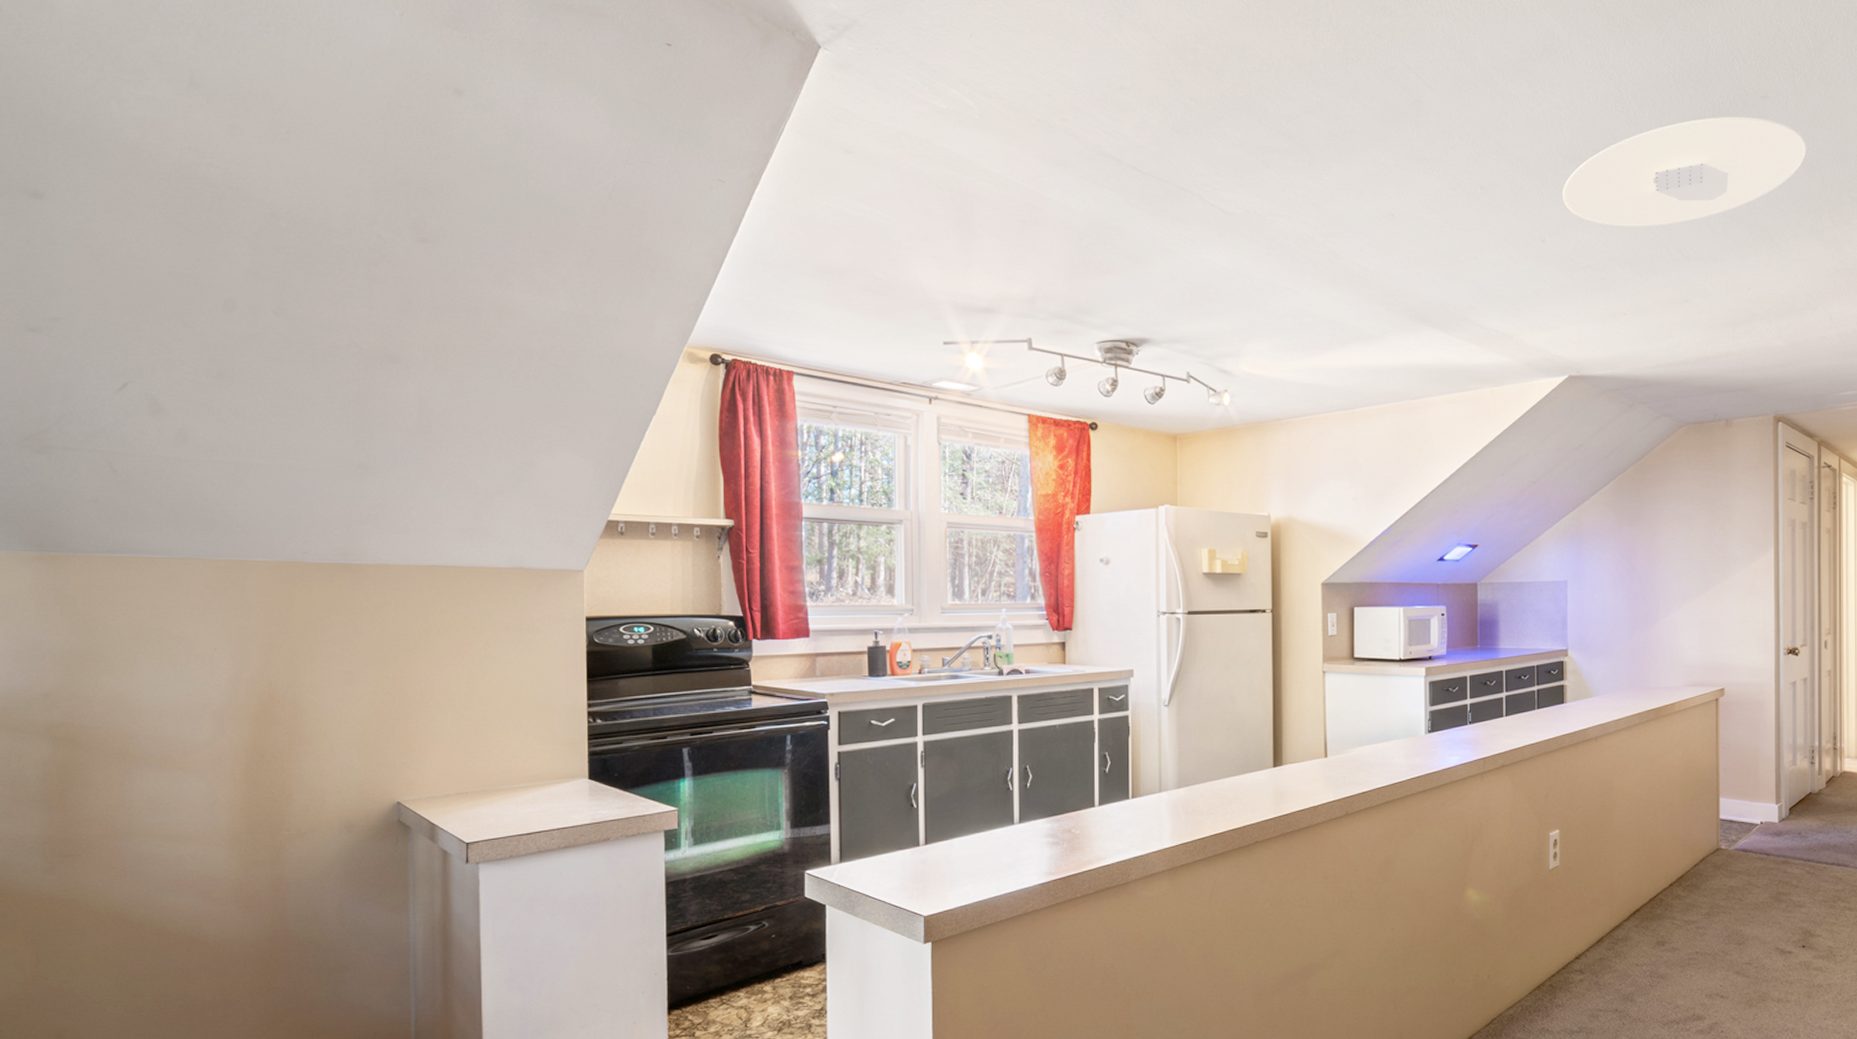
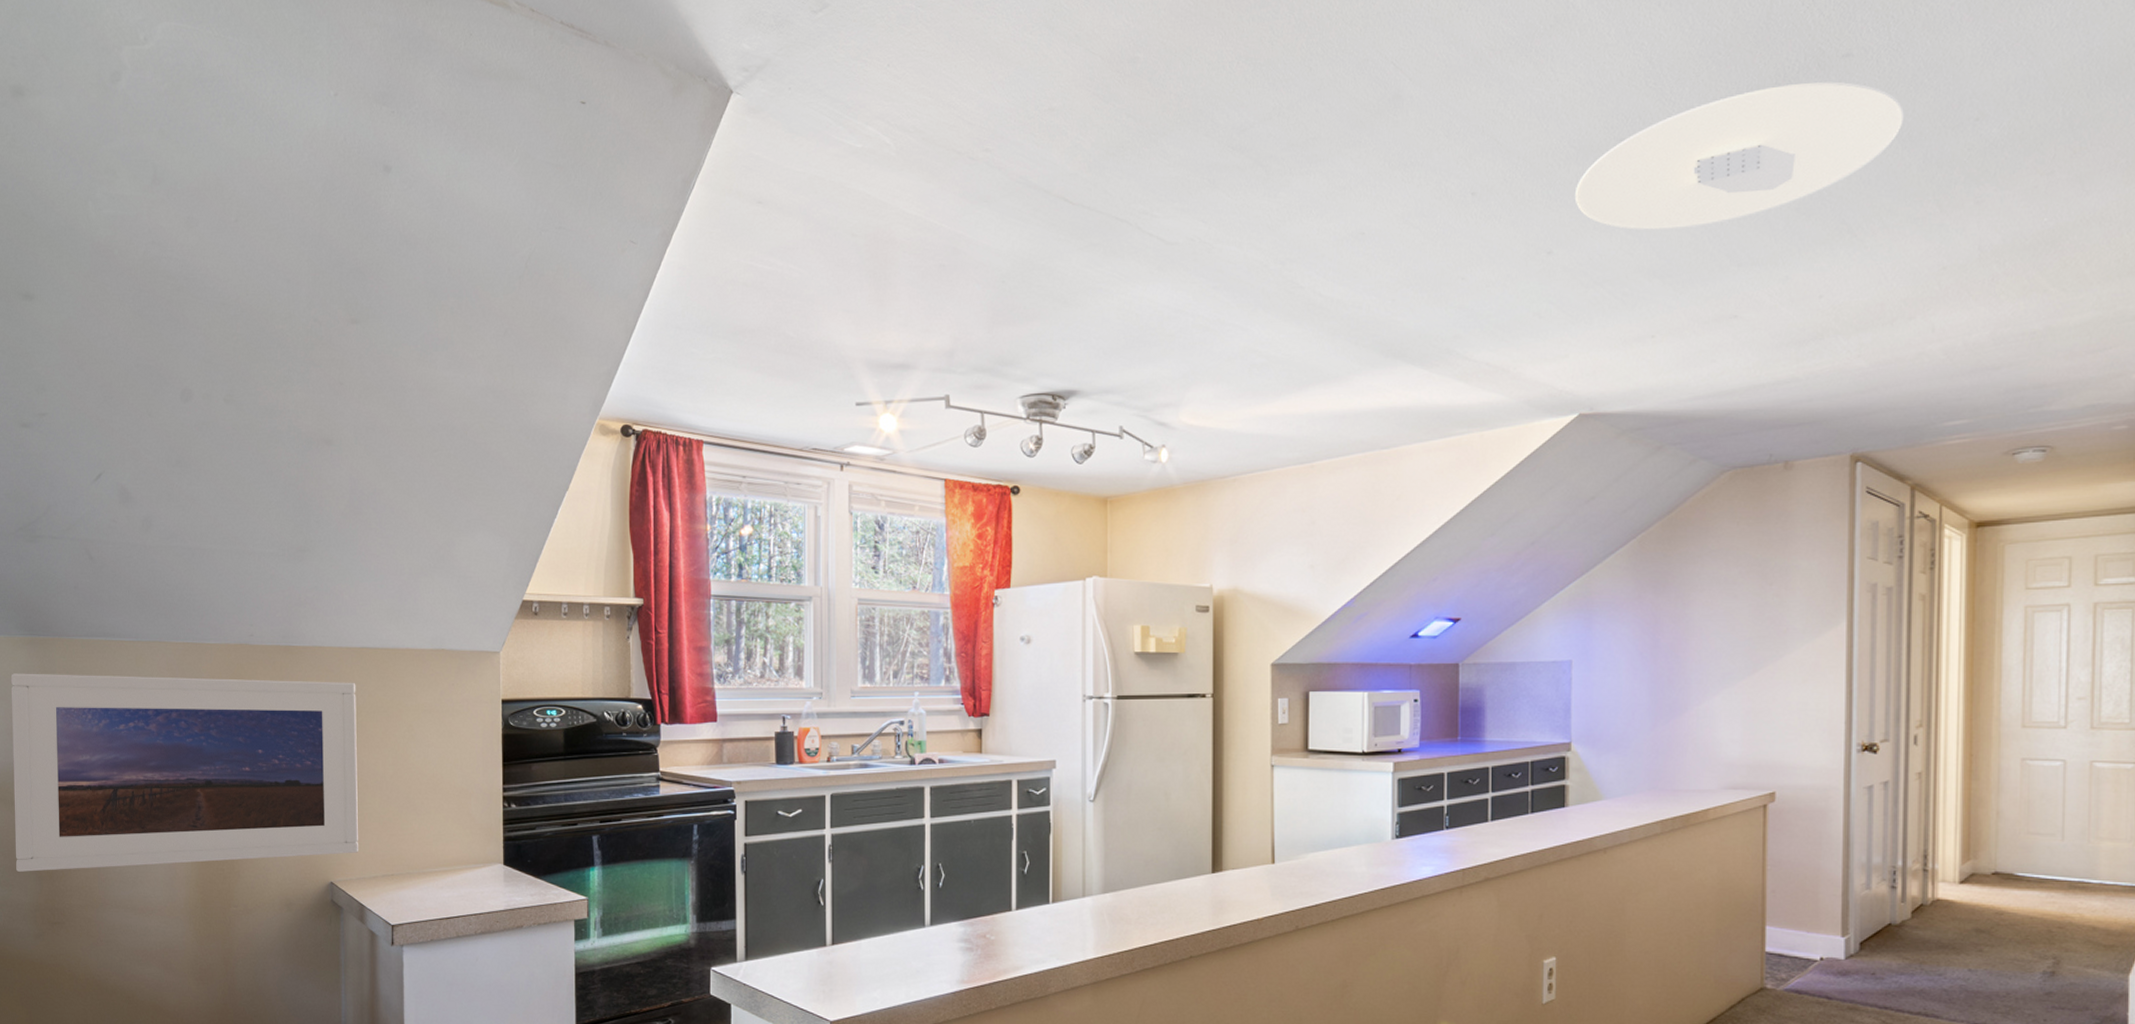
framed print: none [14,591,428,802] -> present [11,673,358,872]

